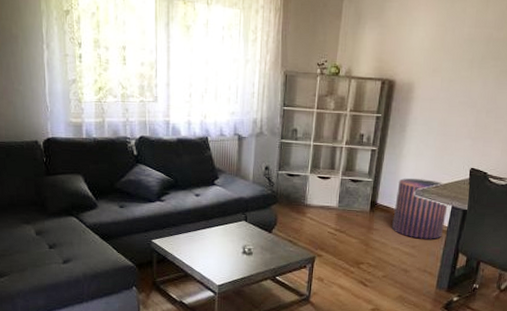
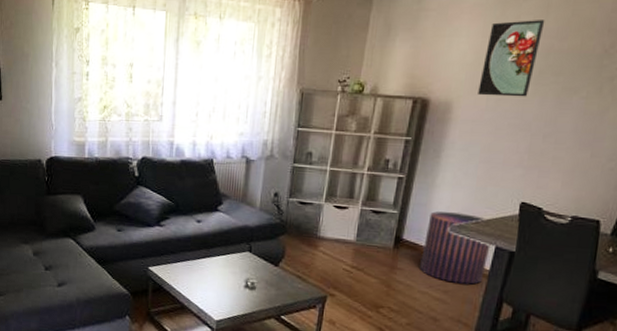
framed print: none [434,12,486,79] -> present [478,20,545,97]

